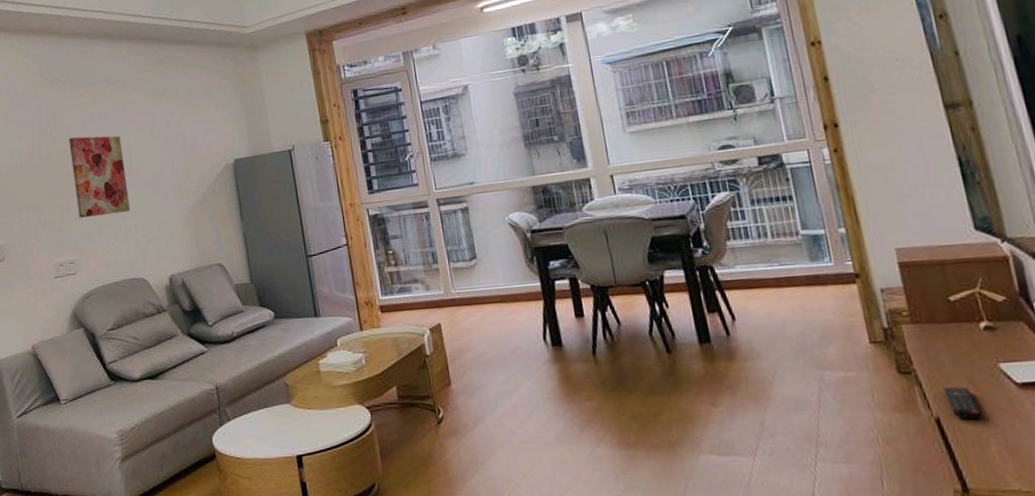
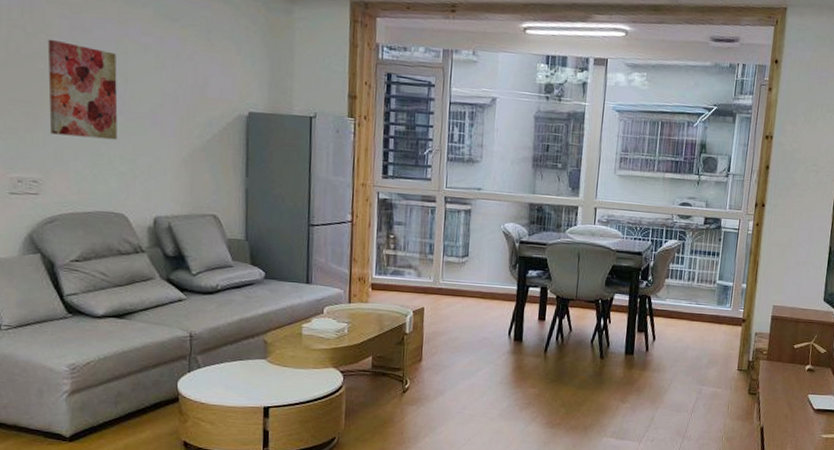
remote control: present [943,386,983,420] -> none [771,406,789,430]

